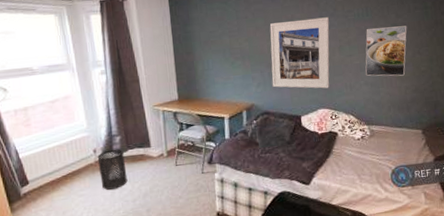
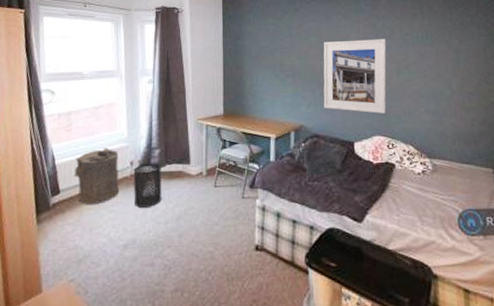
laundry hamper: none [39,138,86,191] -> present [73,147,119,204]
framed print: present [365,25,407,76] -> none [425,52,472,106]

